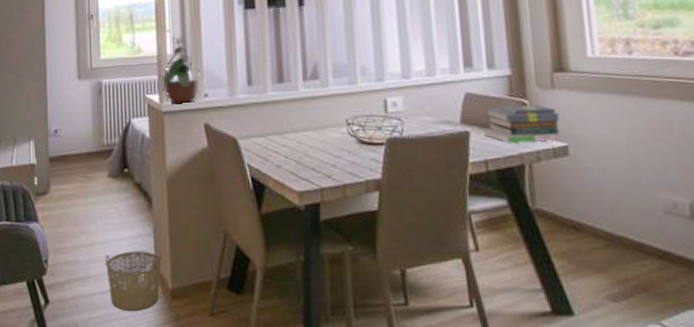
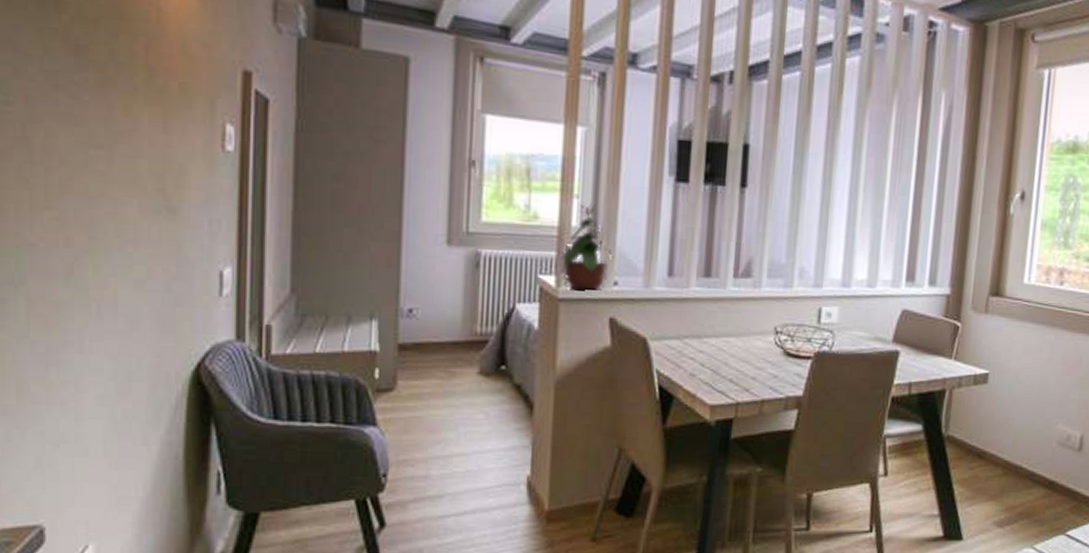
basket: present [105,251,162,311] -> none [465,465,540,536]
books: present [484,105,560,144] -> none [913,326,987,368]

